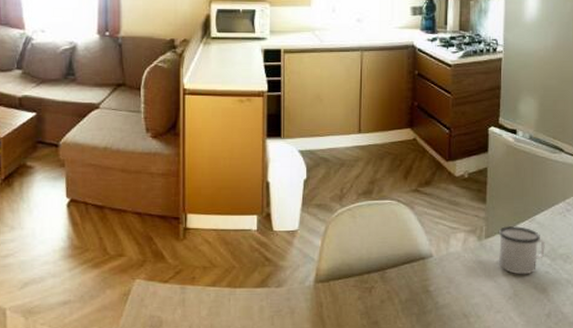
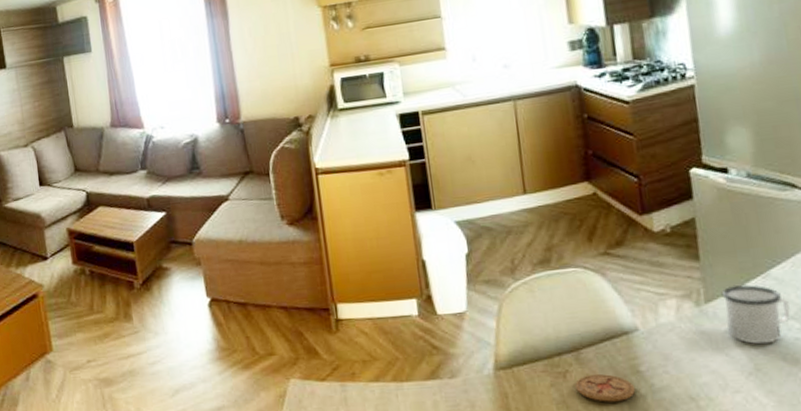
coaster: none [378,292,424,315] -> present [575,374,636,402]

